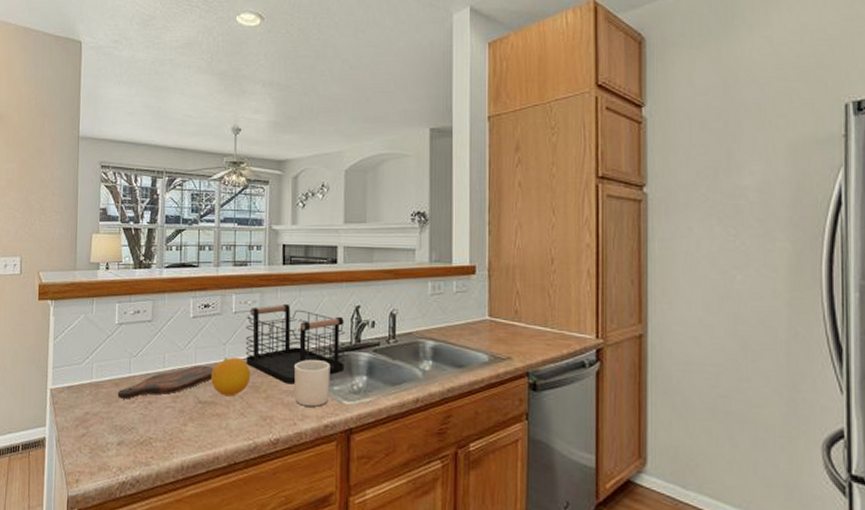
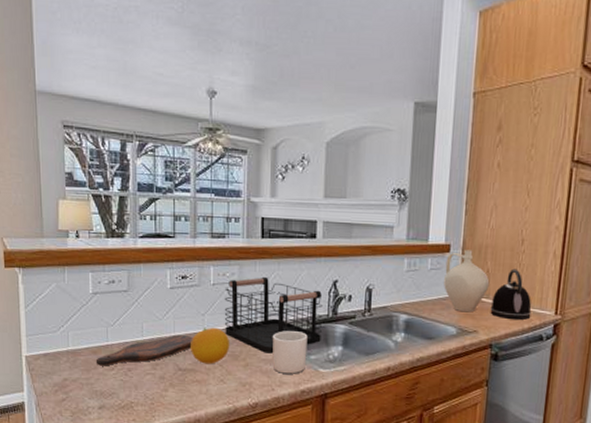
ceramic jug: none [470,271,521,338] -> present [443,249,490,313]
kettle: none [524,289,569,344] -> present [490,268,532,320]

